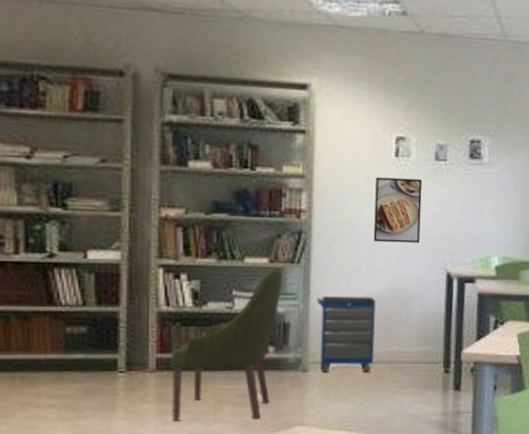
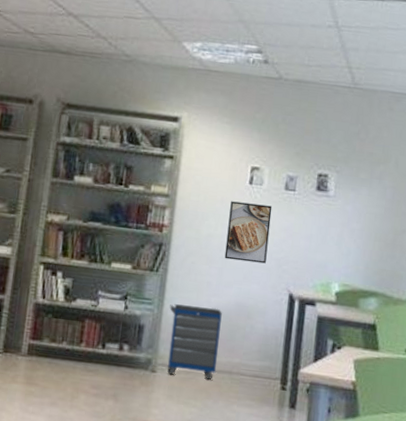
chair: present [170,266,283,421] -> none [35,273,143,412]

